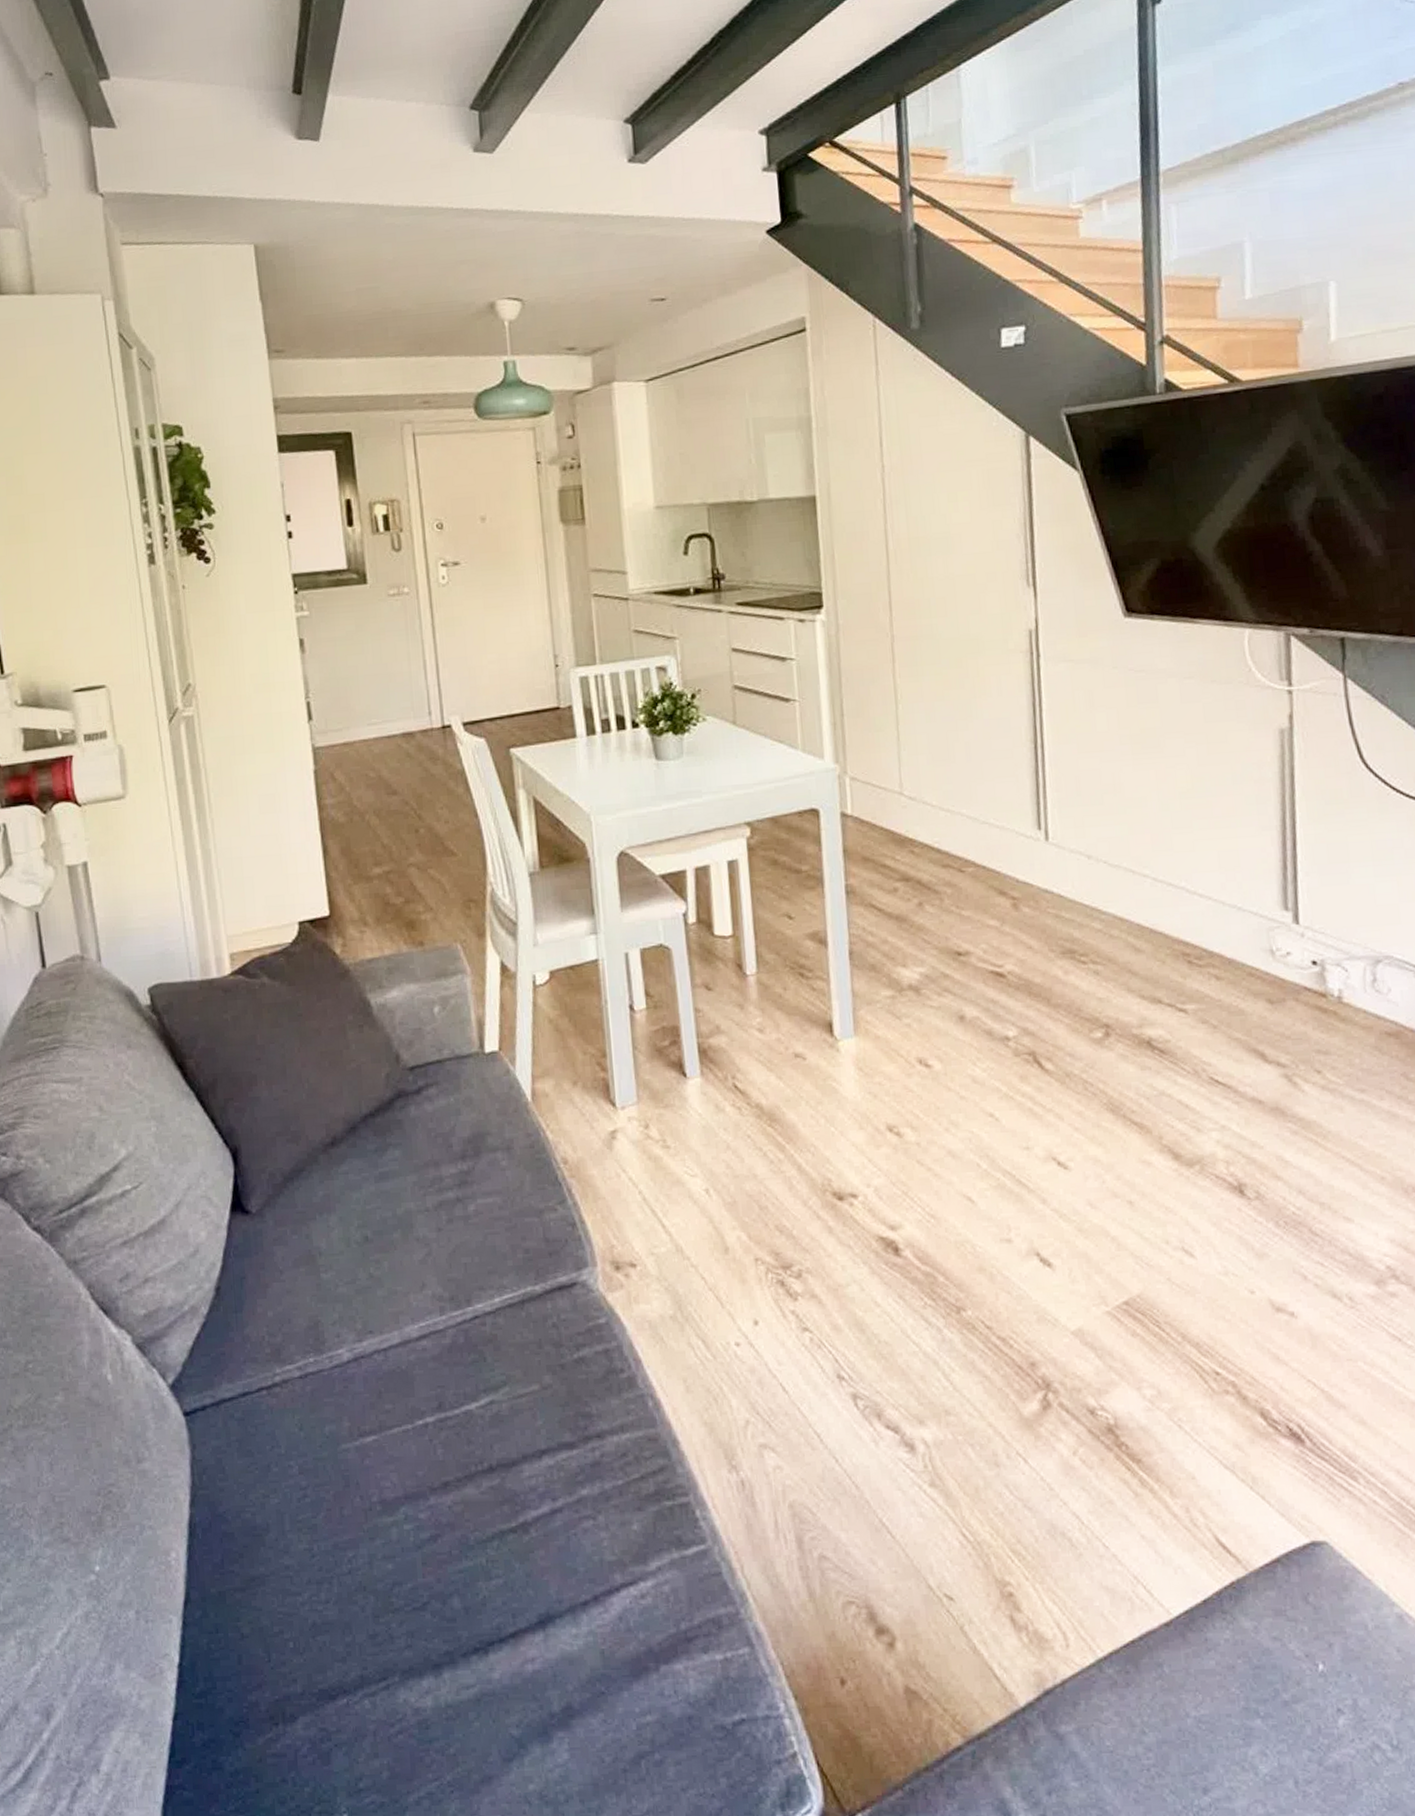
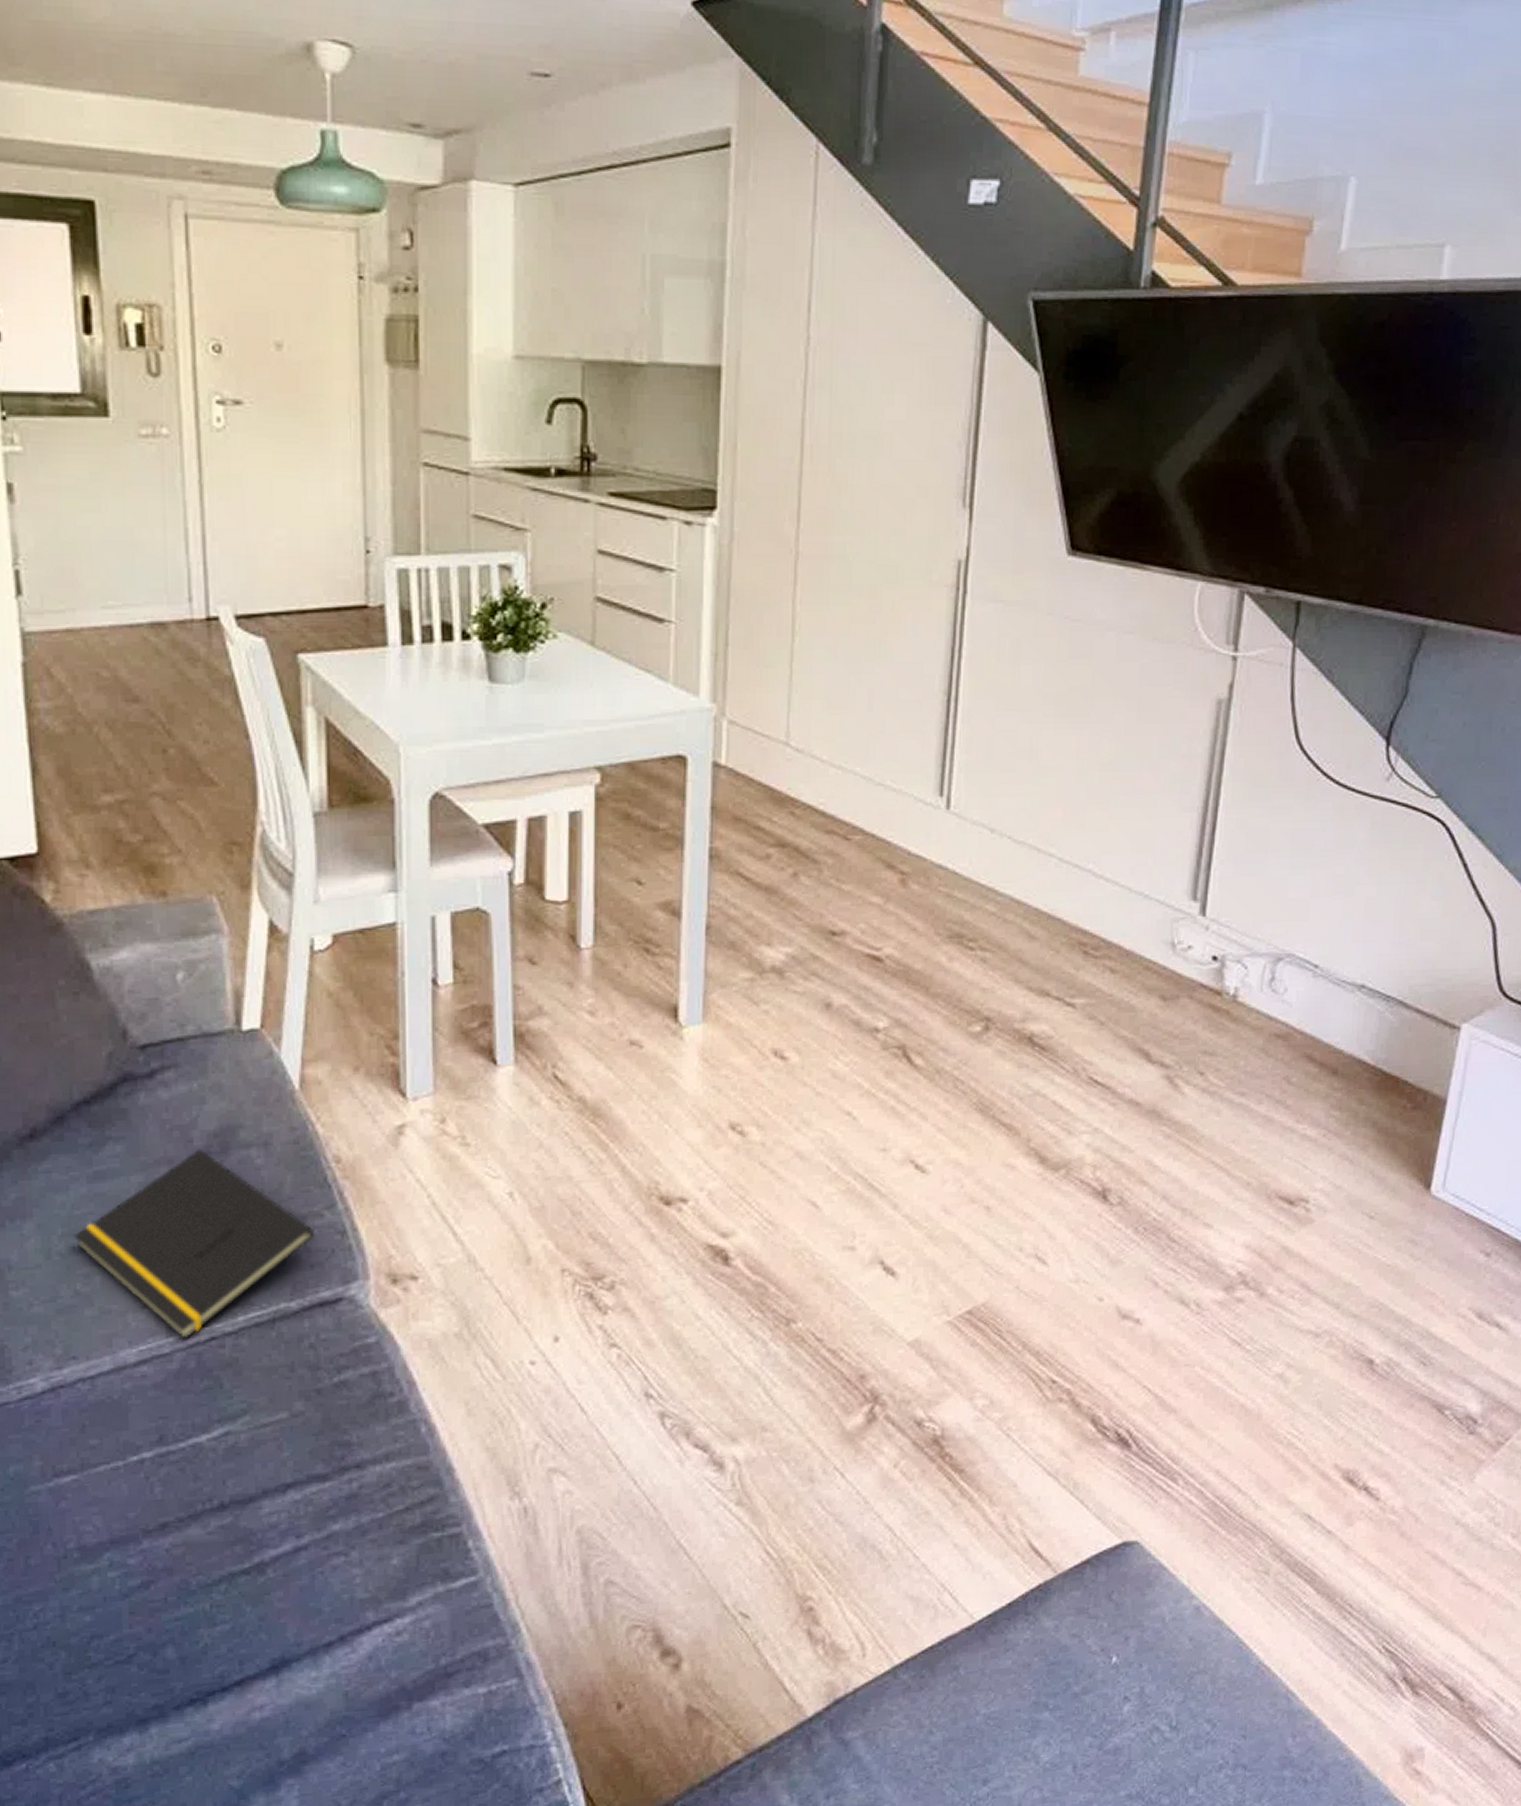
notepad: none [366,1152,550,1317] -> present [73,1148,313,1339]

